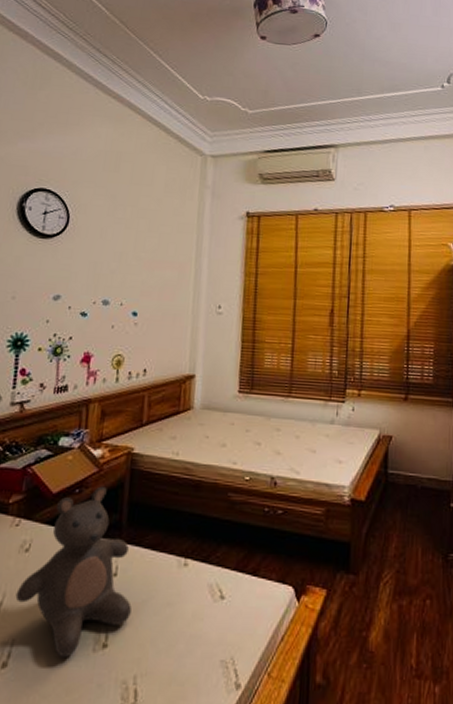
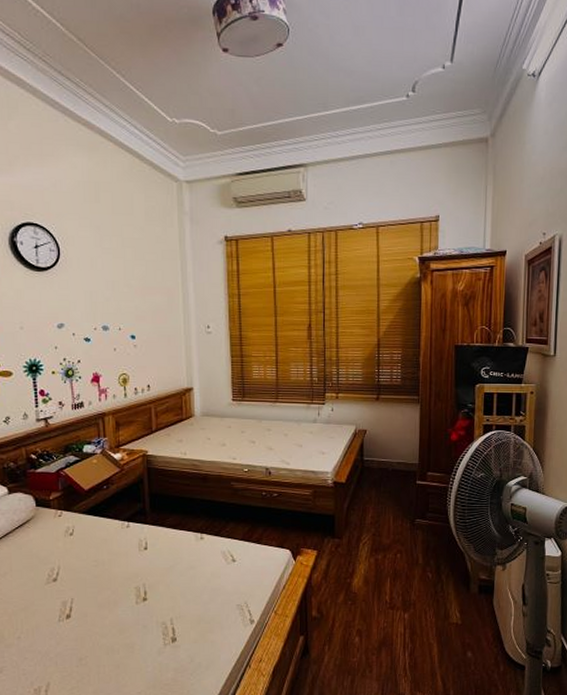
teddy bear: present [15,486,132,658] -> none [68,482,162,610]

